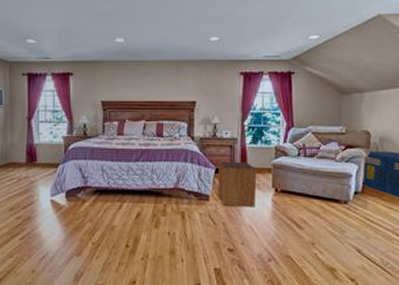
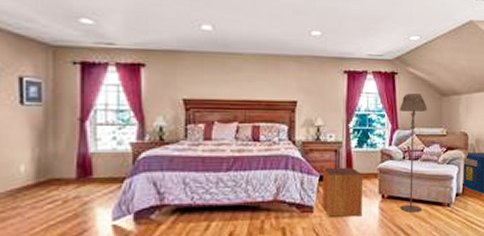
floor lamp: none [294,92,326,207] -> present [399,93,428,213]

